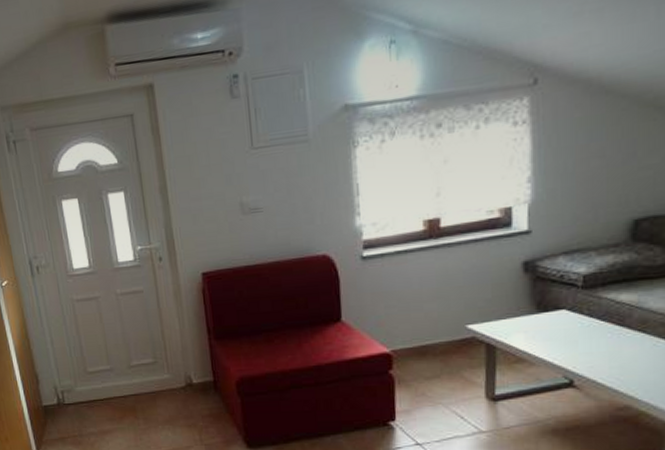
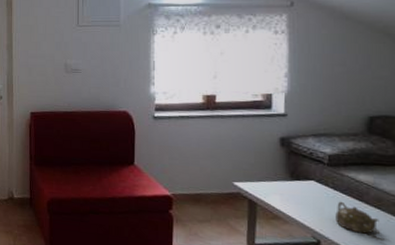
teapot: none [591,329,644,365] -> present [335,201,379,234]

